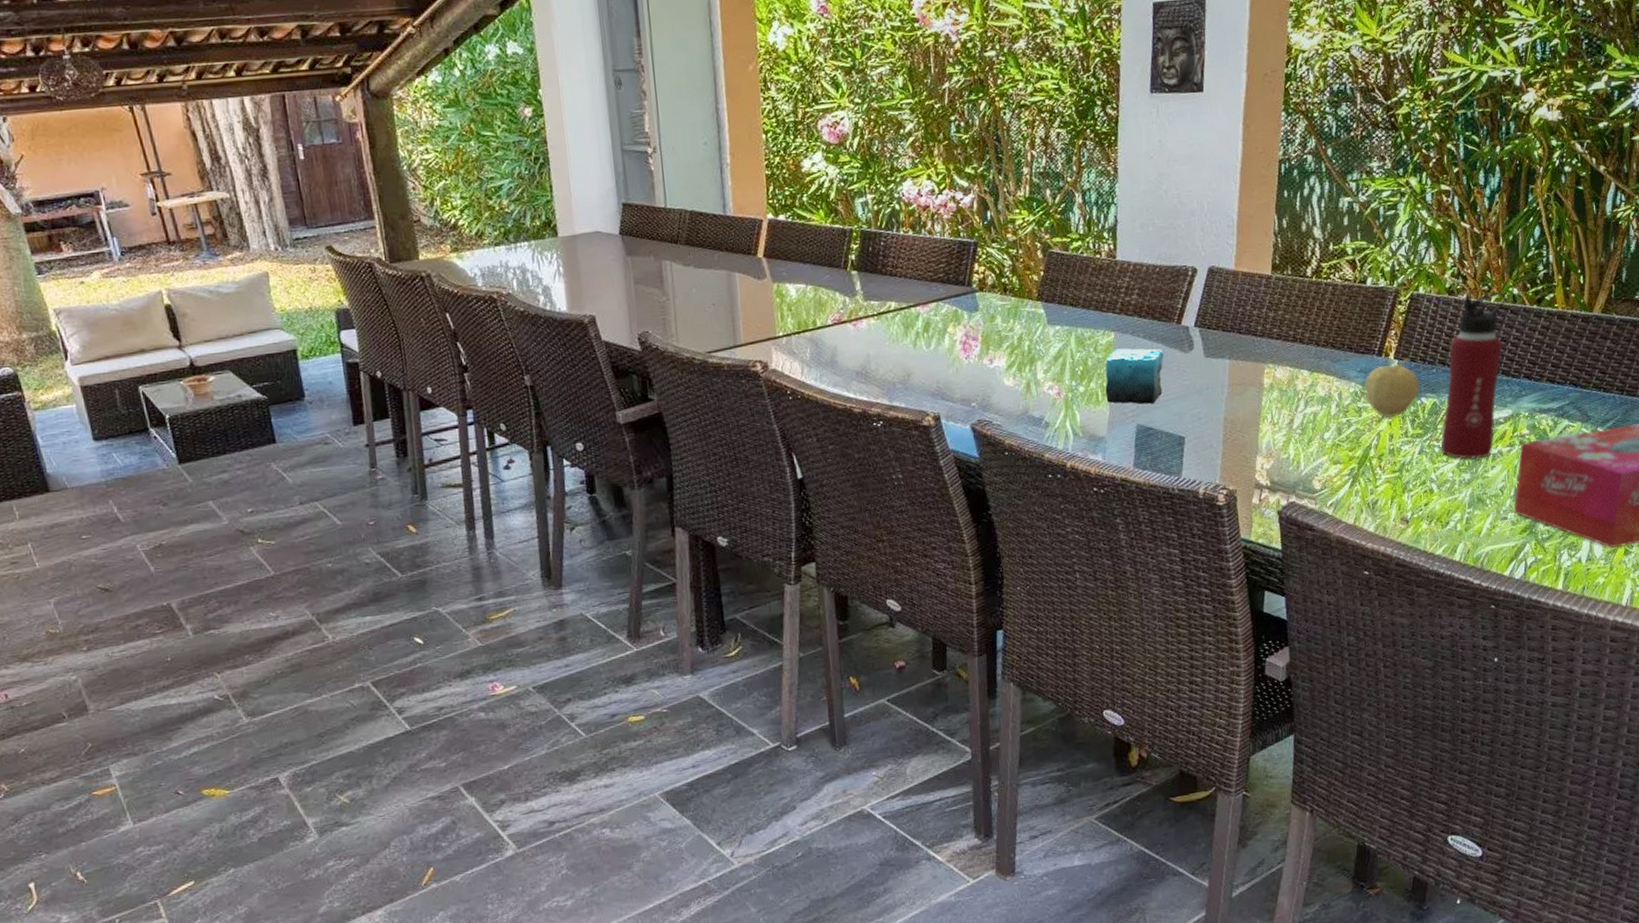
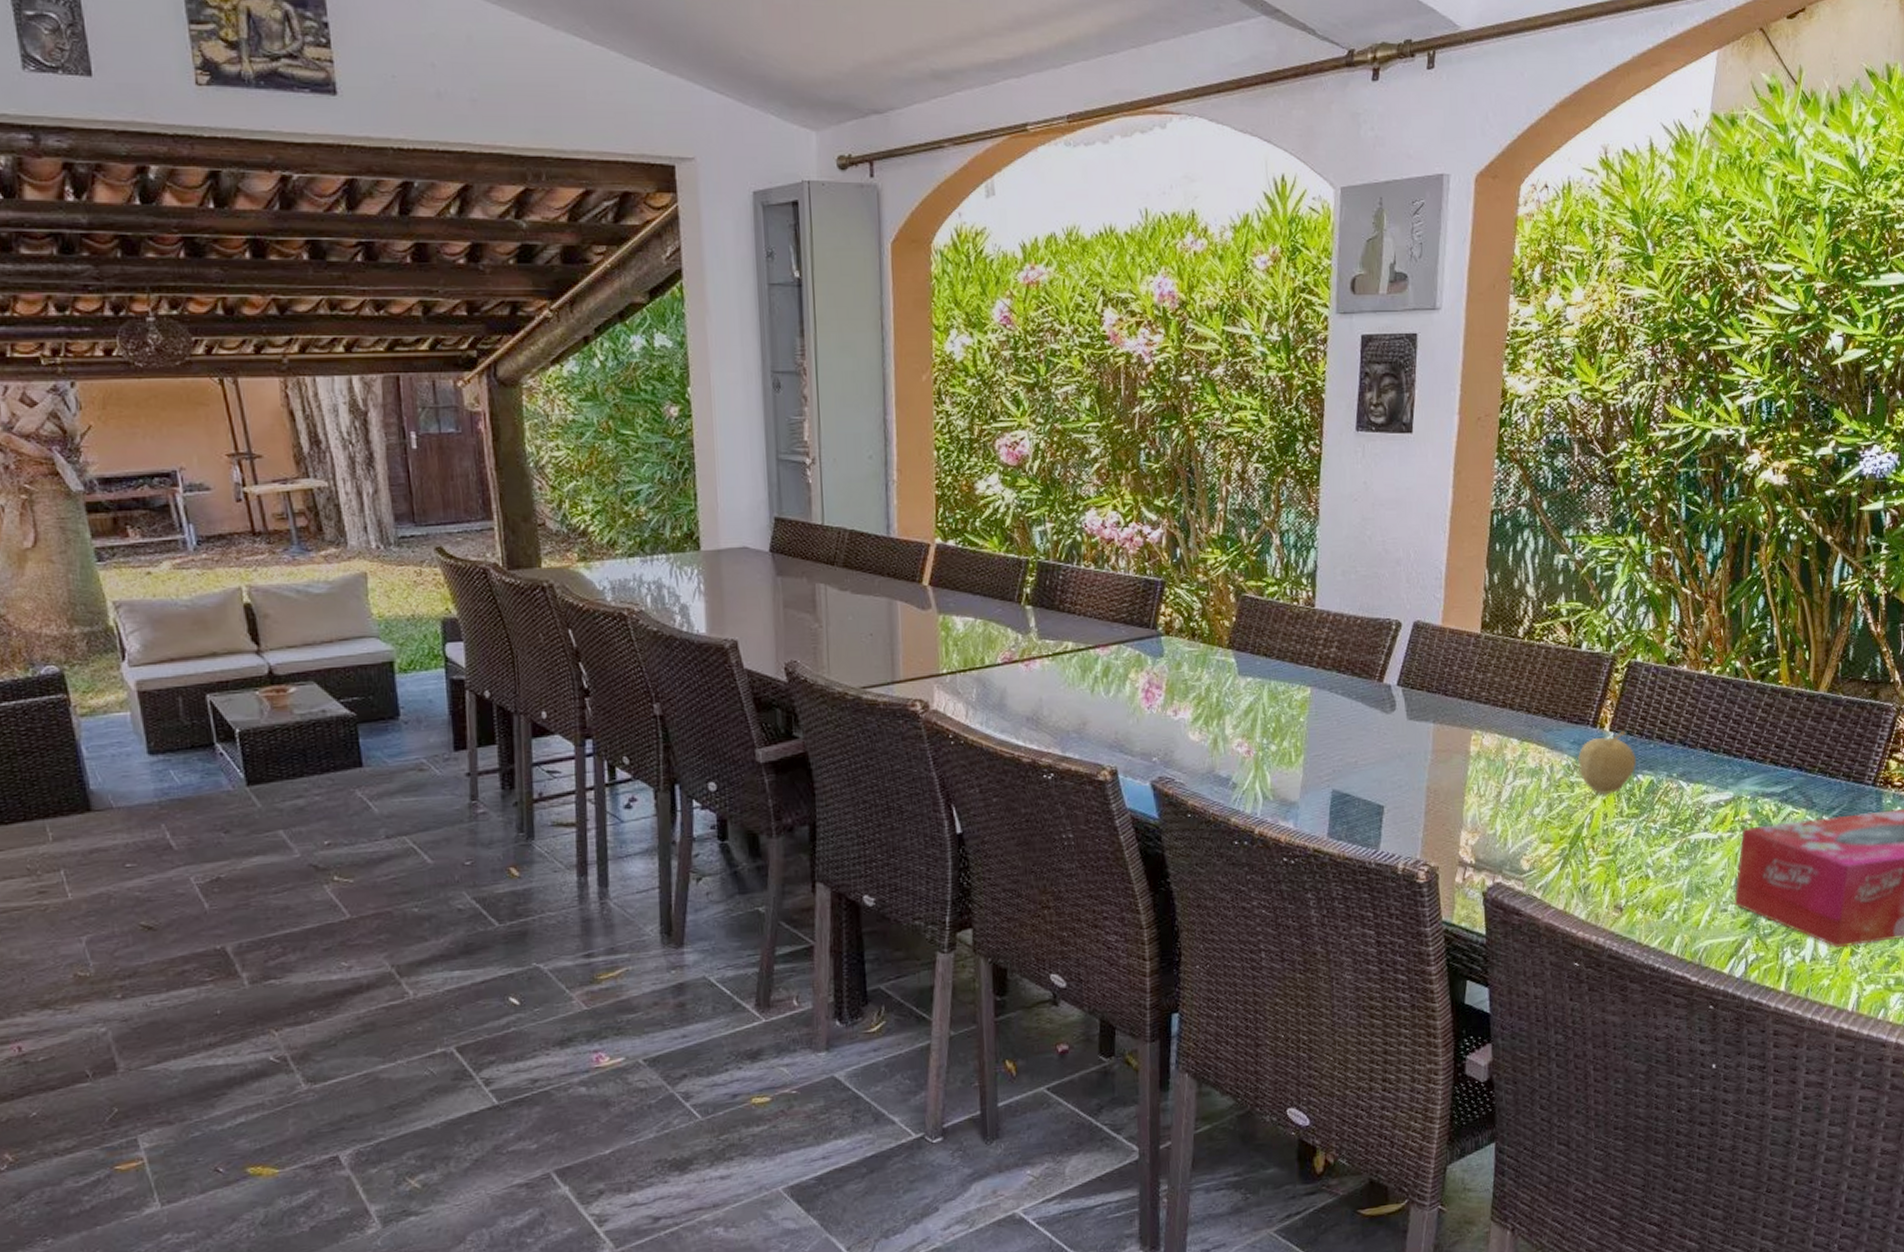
candle: present [1105,345,1164,404] -> none [1299,703,1363,768]
water bottle: present [1441,292,1508,459] -> none [1658,664,1730,844]

